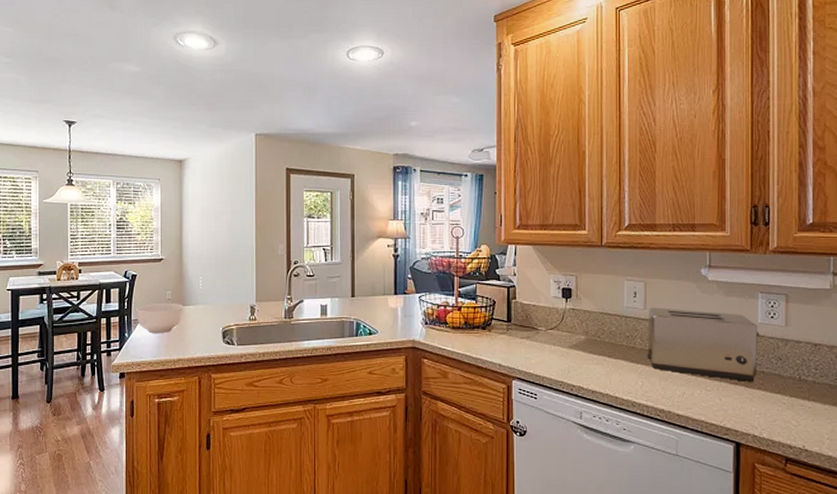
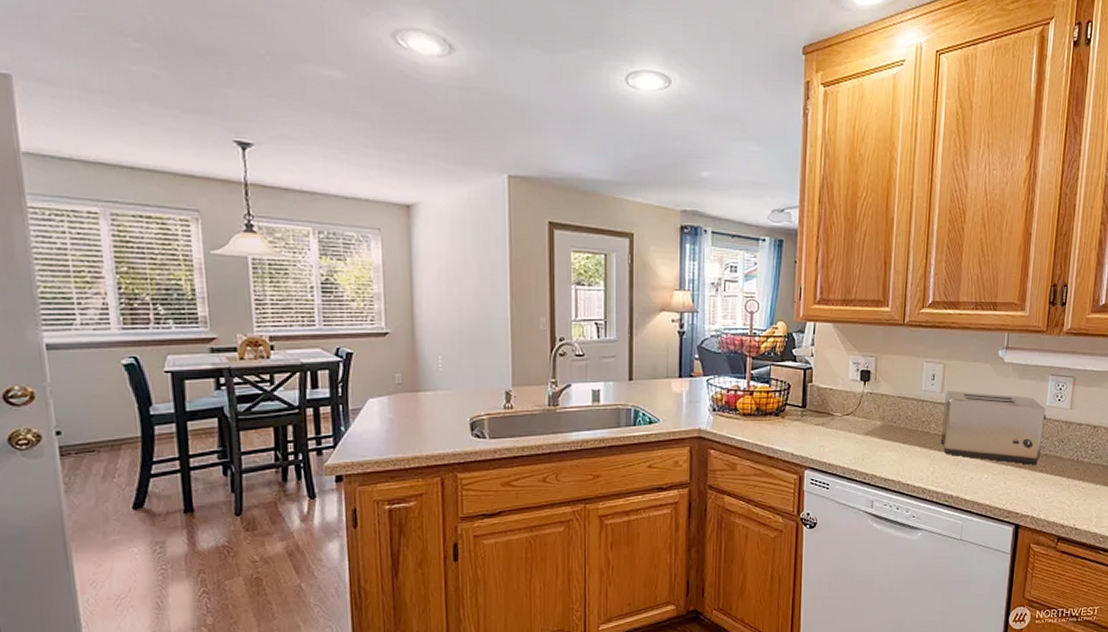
bowl: present [136,304,184,333] -> none [354,389,419,426]

